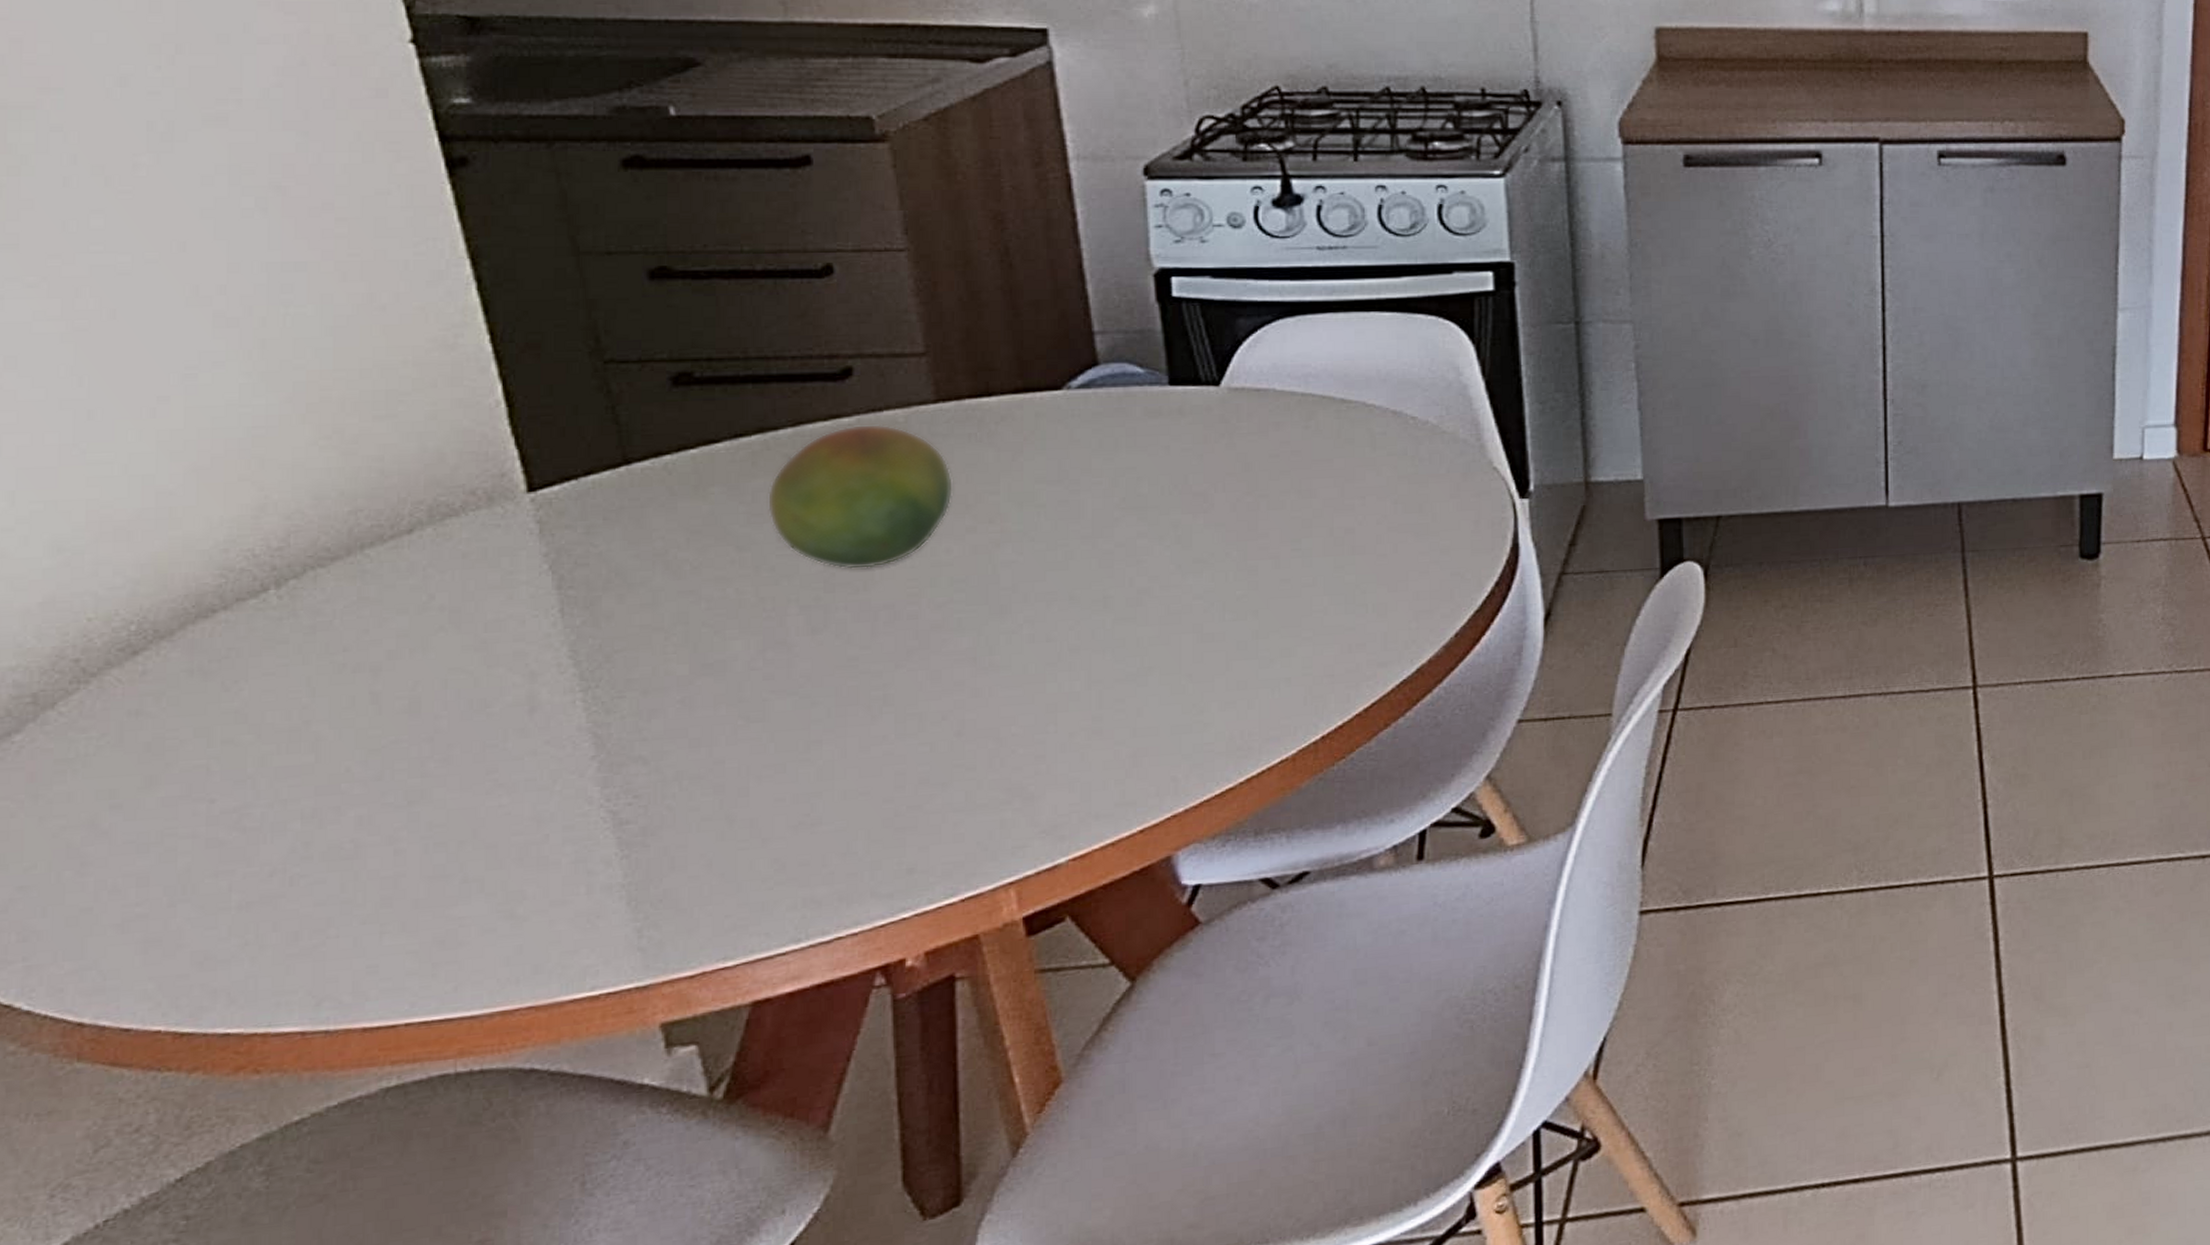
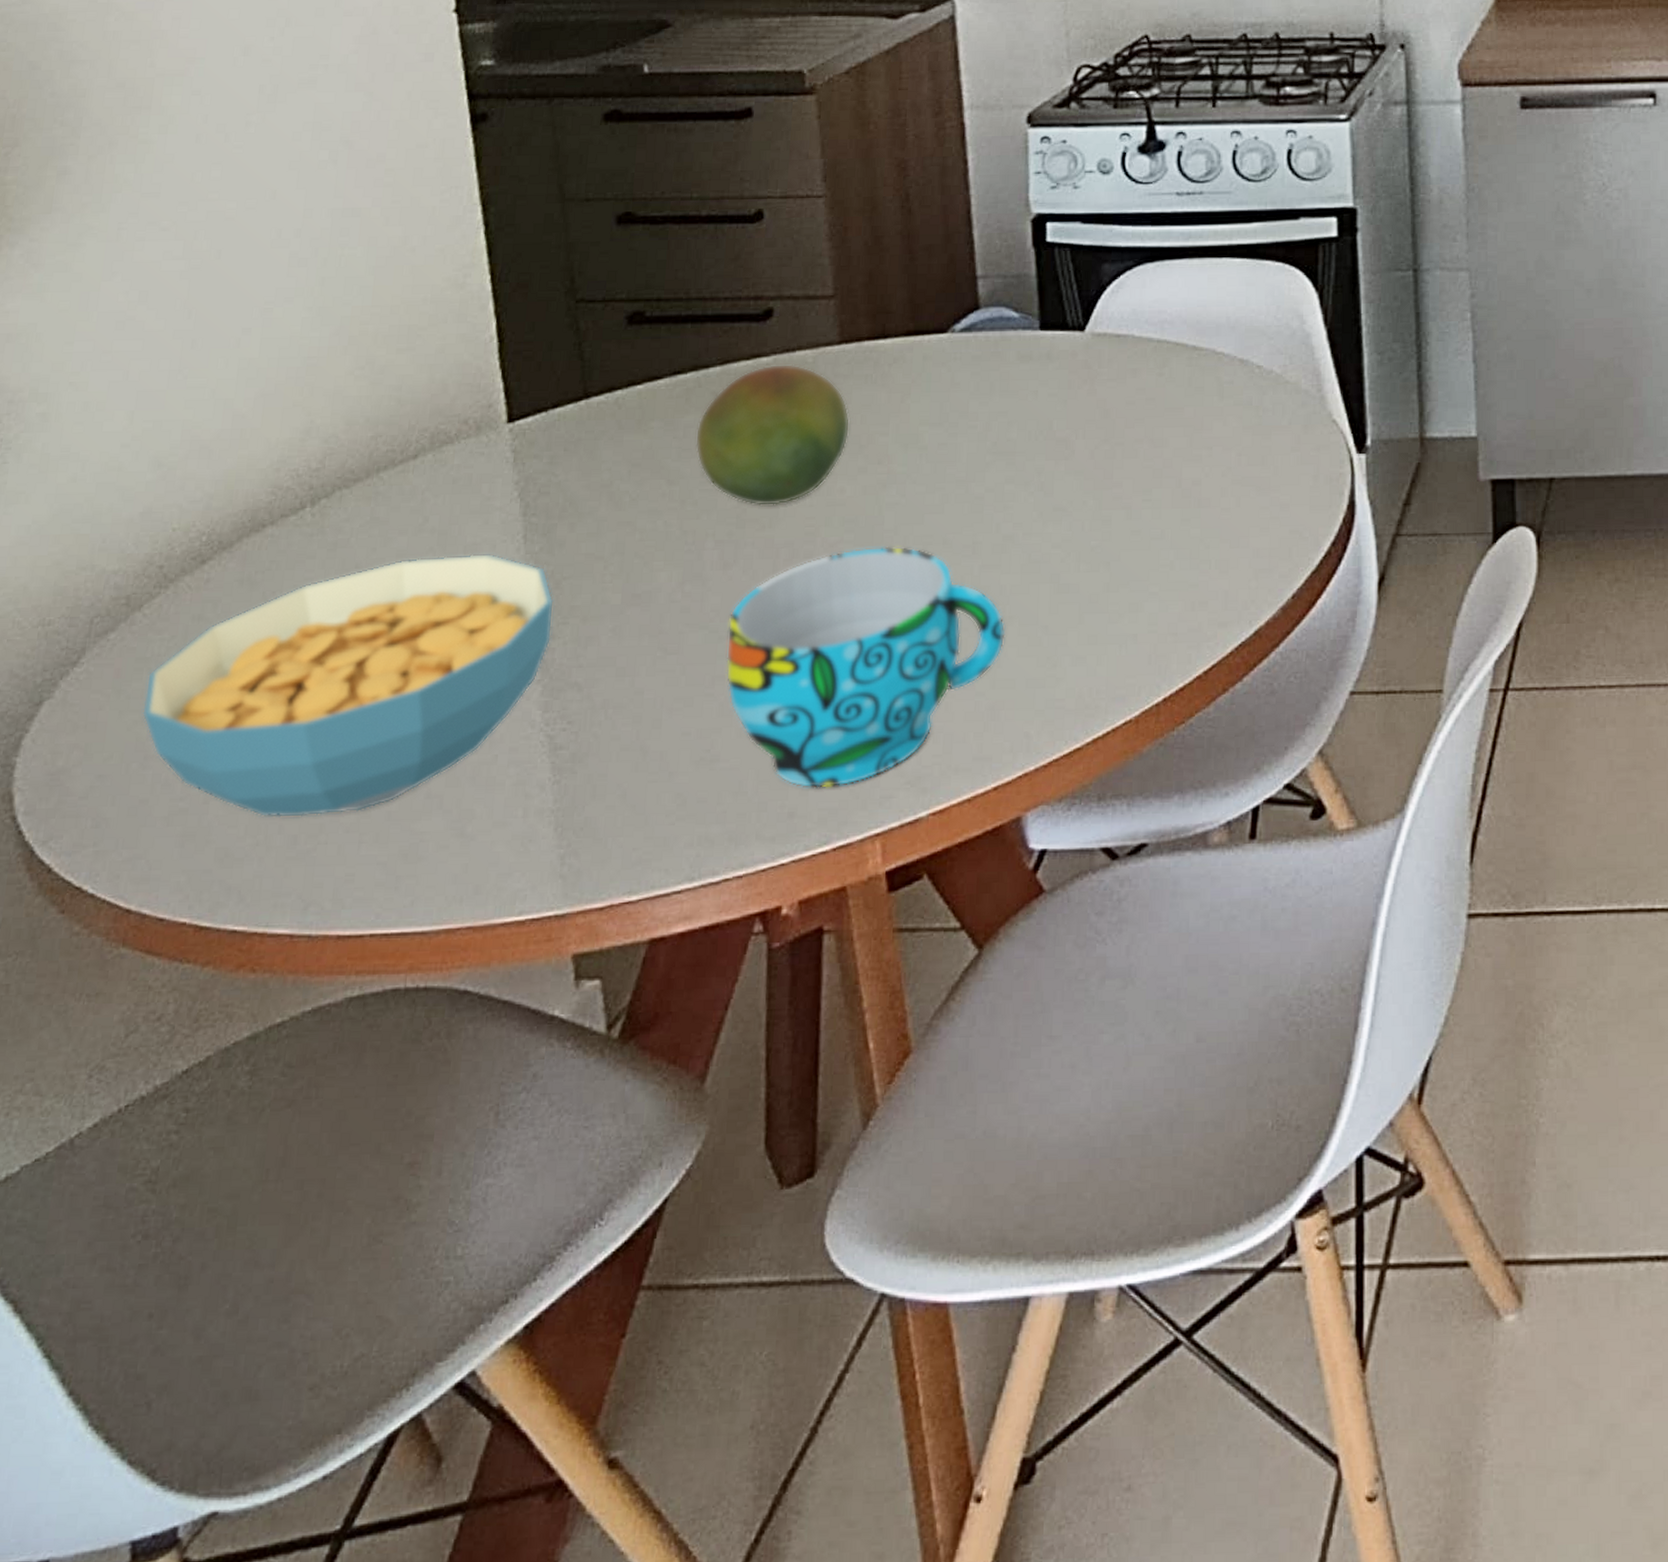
cereal bowl: none [72,629,606,917] -> present [142,553,555,818]
cup: none [821,603,1145,845] -> present [725,546,1006,789]

